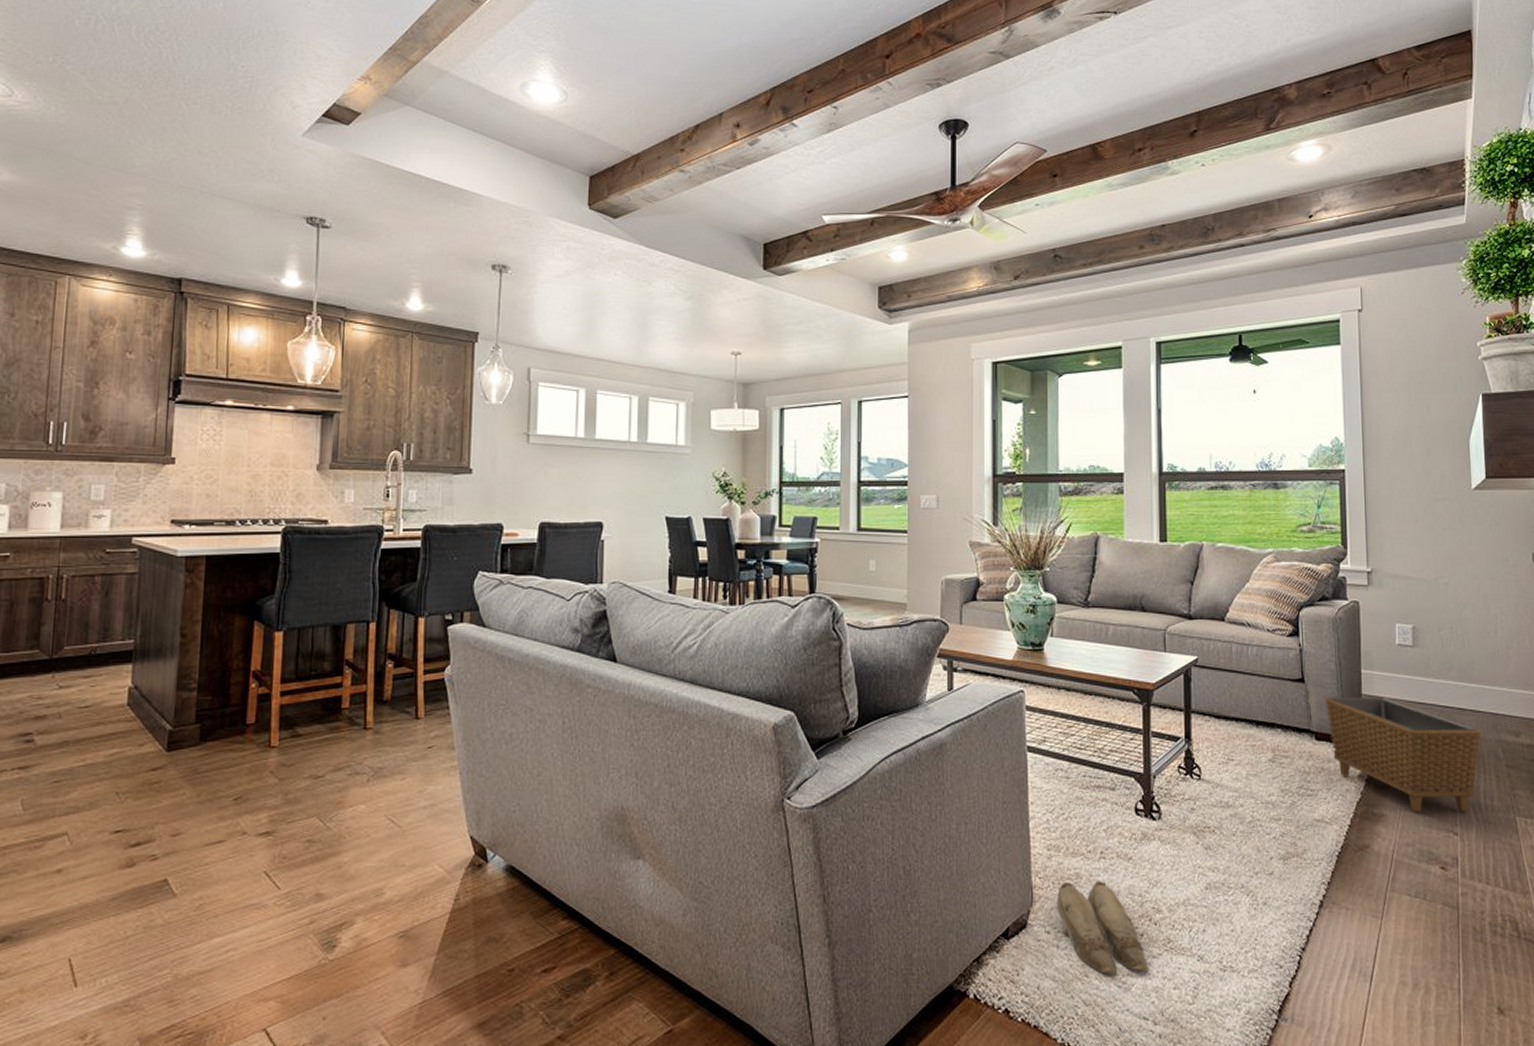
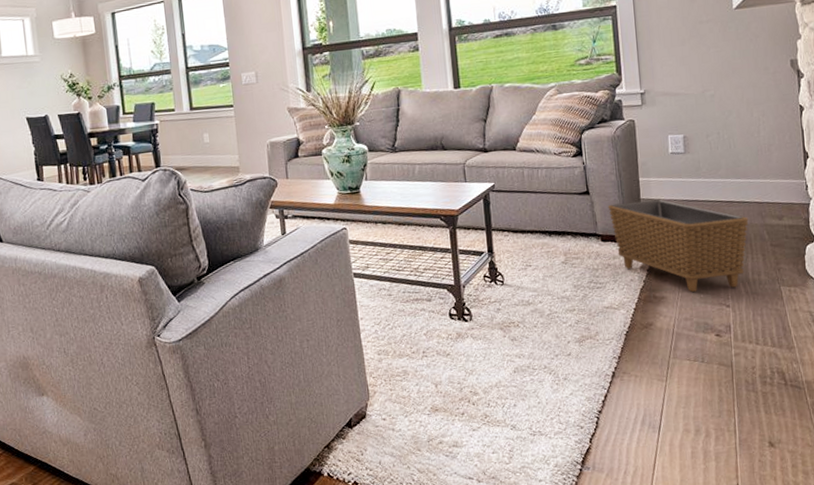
slippers: present [1056,881,1150,976] -> none [388,375,471,448]

